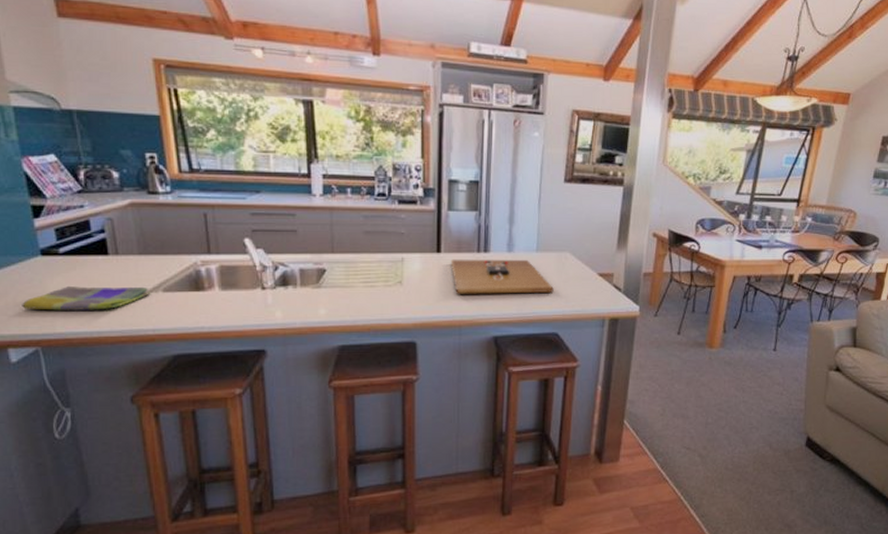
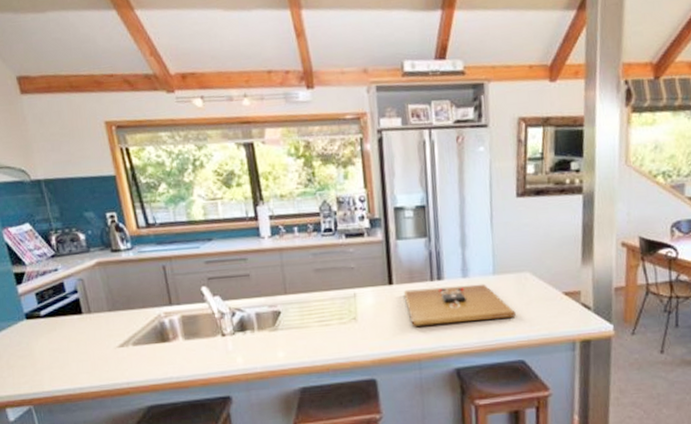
dish towel: present [22,285,151,311] -> none [14,342,122,371]

